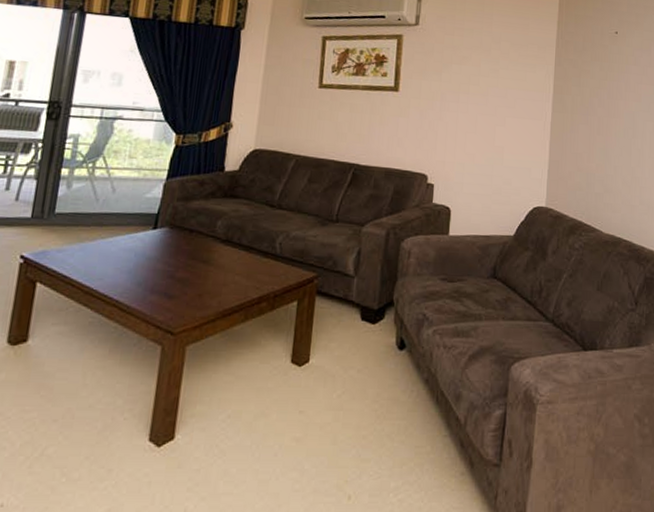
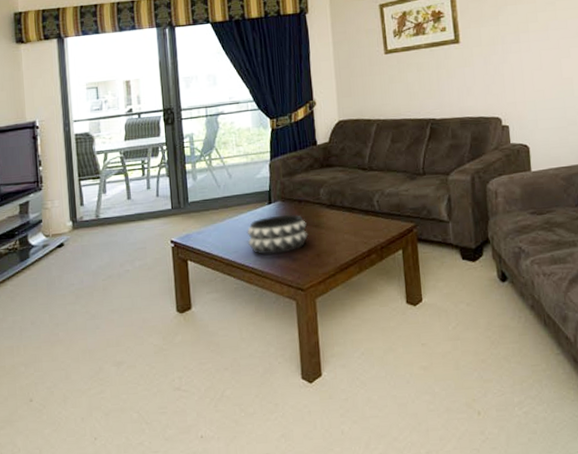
decorative bowl: none [117,243,194,288] -> present [246,214,309,255]

